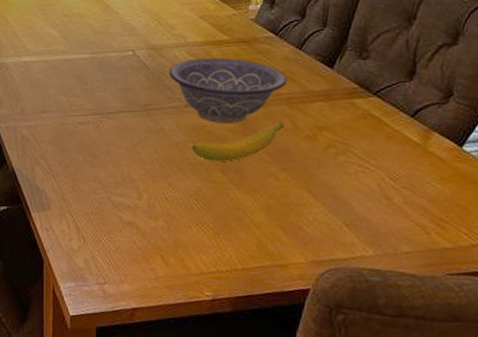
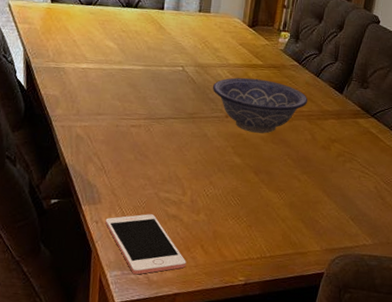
cell phone: none [56,220,145,287] -> present [105,214,186,275]
banana: present [191,122,284,162] -> none [230,134,305,165]

